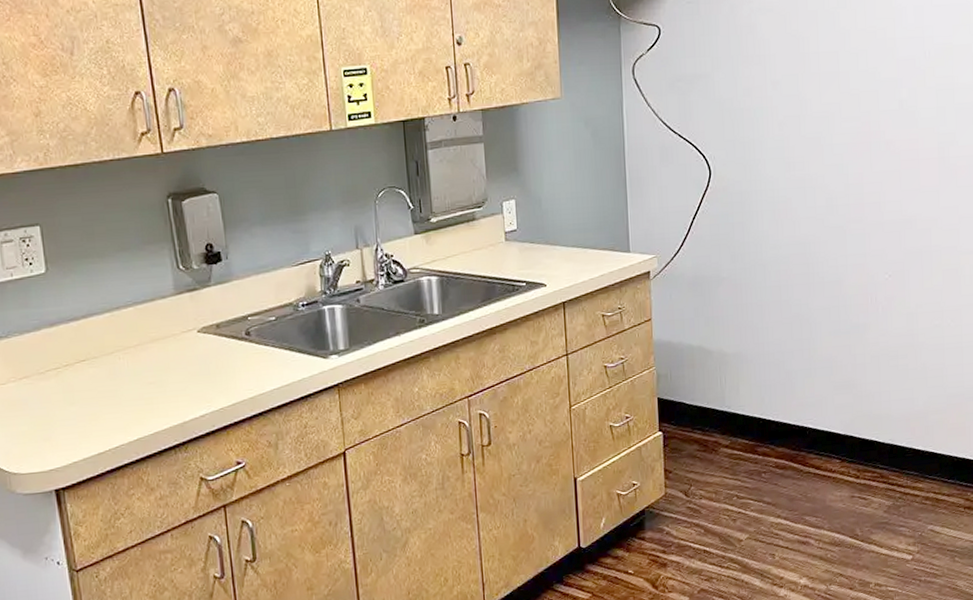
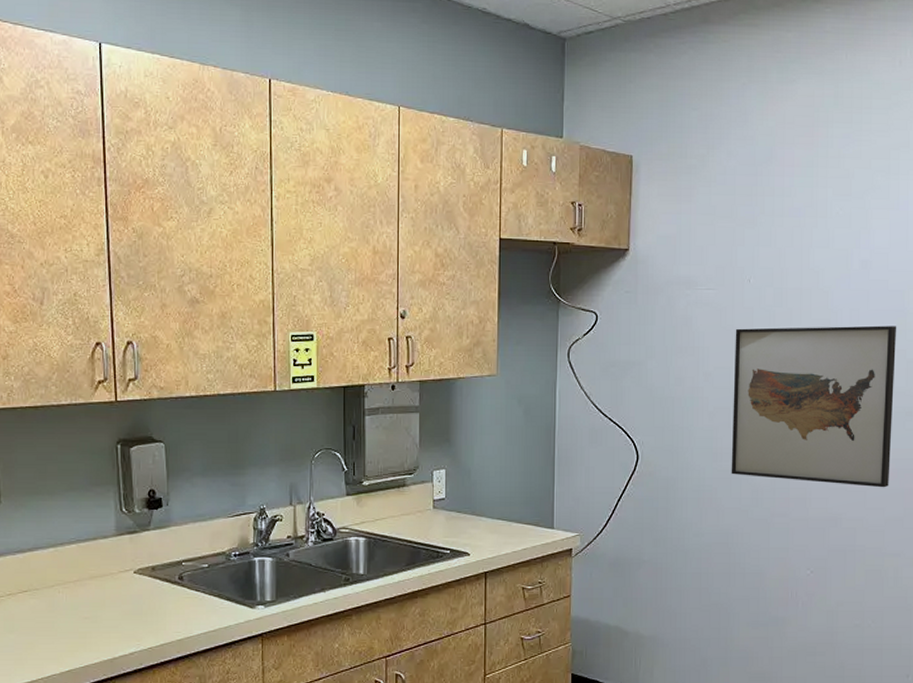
wall art: none [800,20,962,186] -> present [731,325,897,488]

